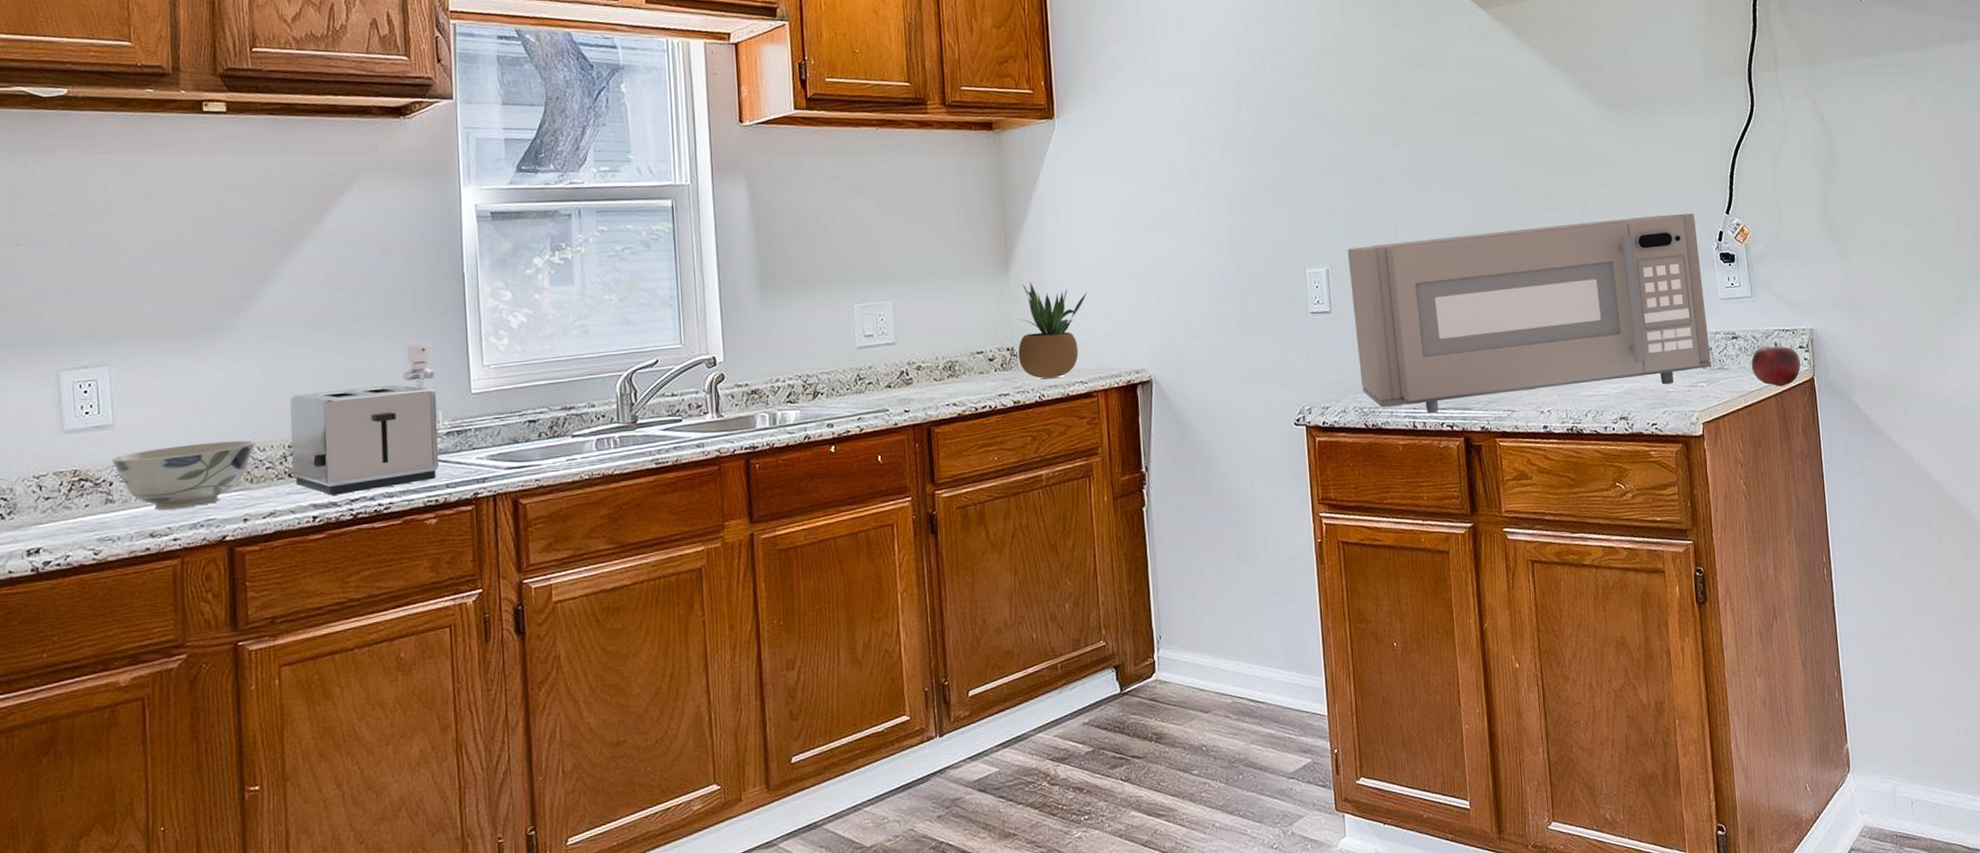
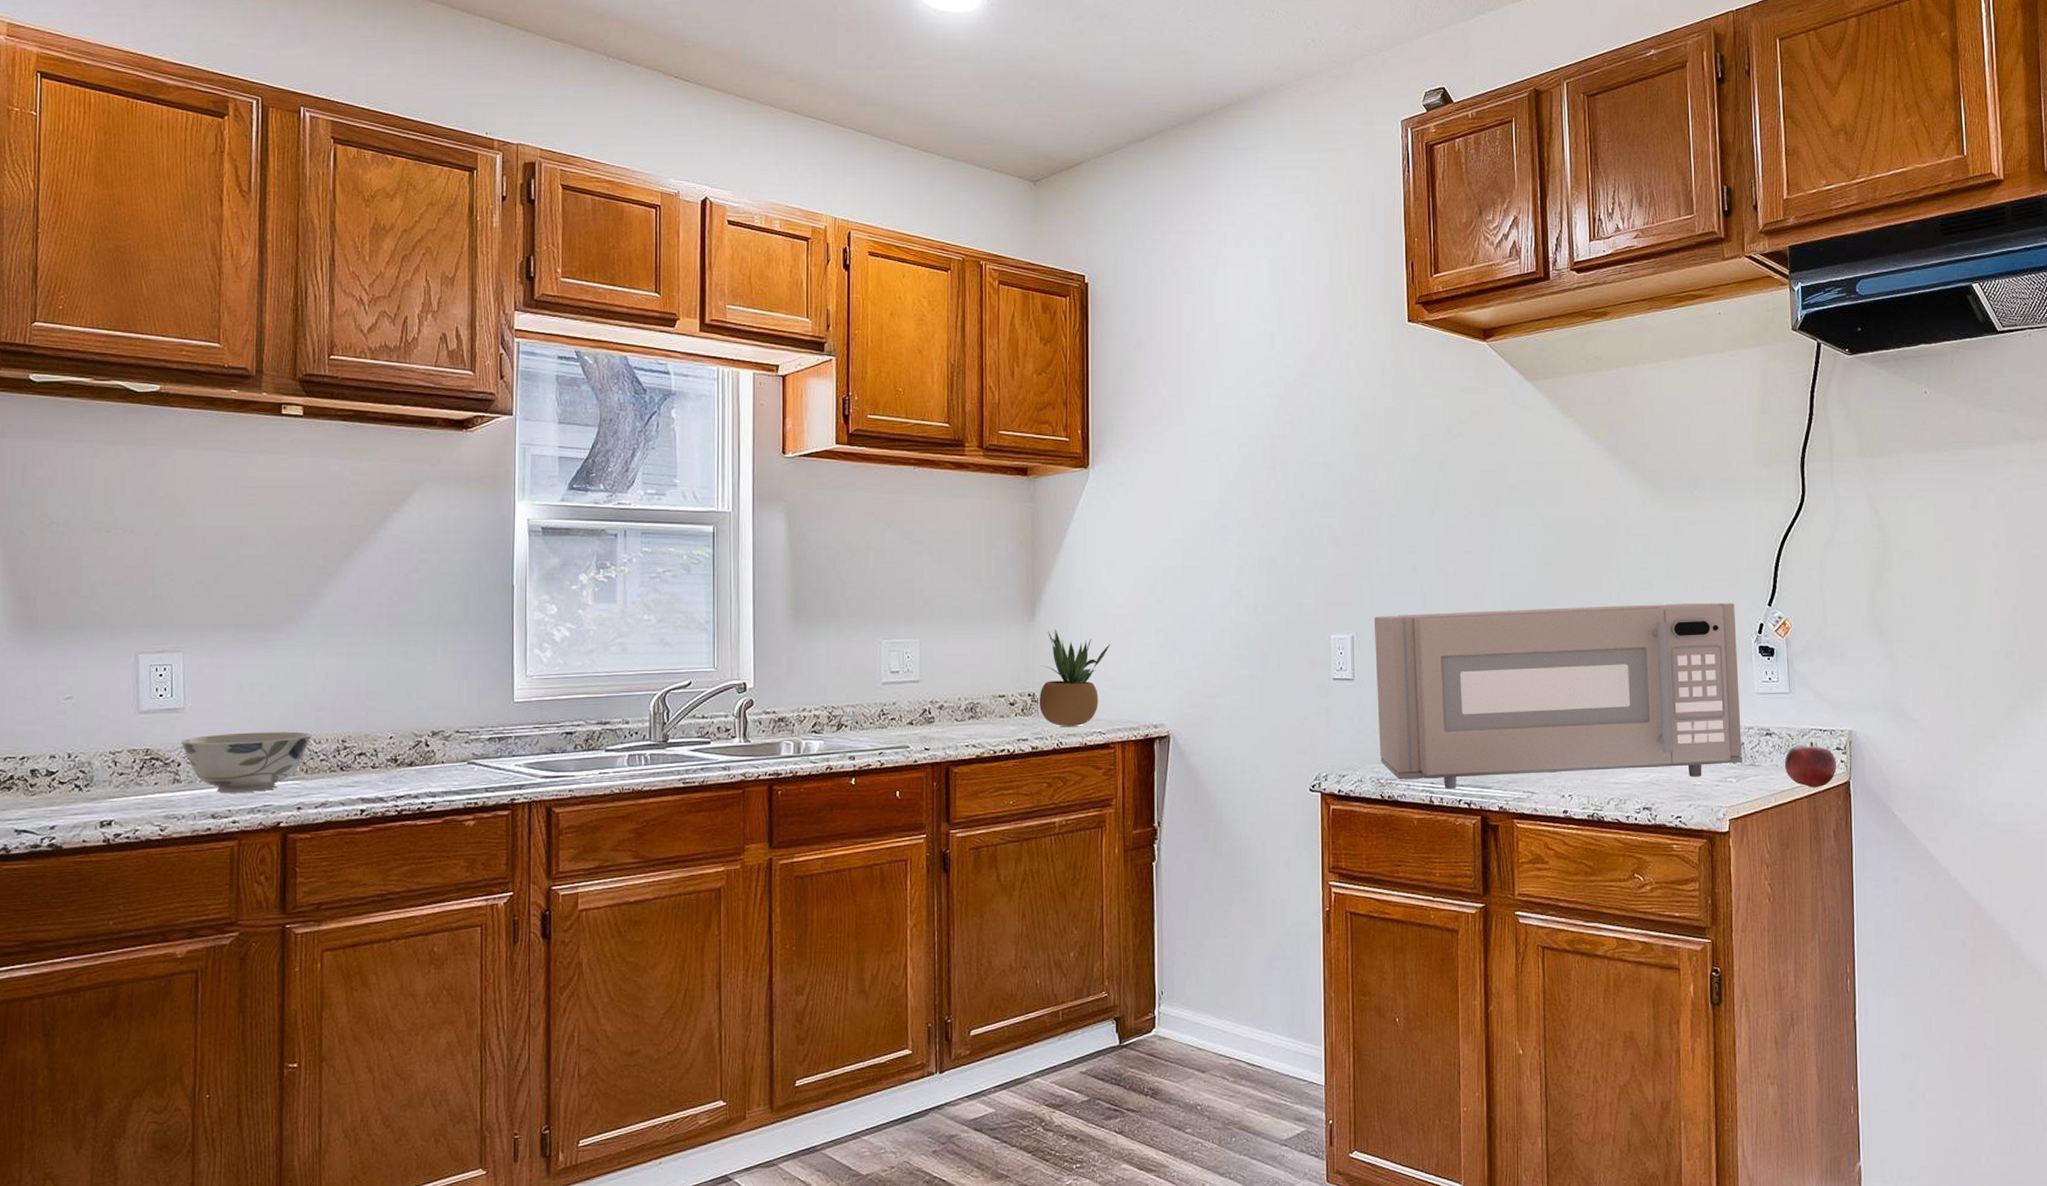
toaster: present [290,384,440,496] -> none [344,688,481,791]
soap dispenser: present [403,343,451,448] -> none [451,651,493,752]

